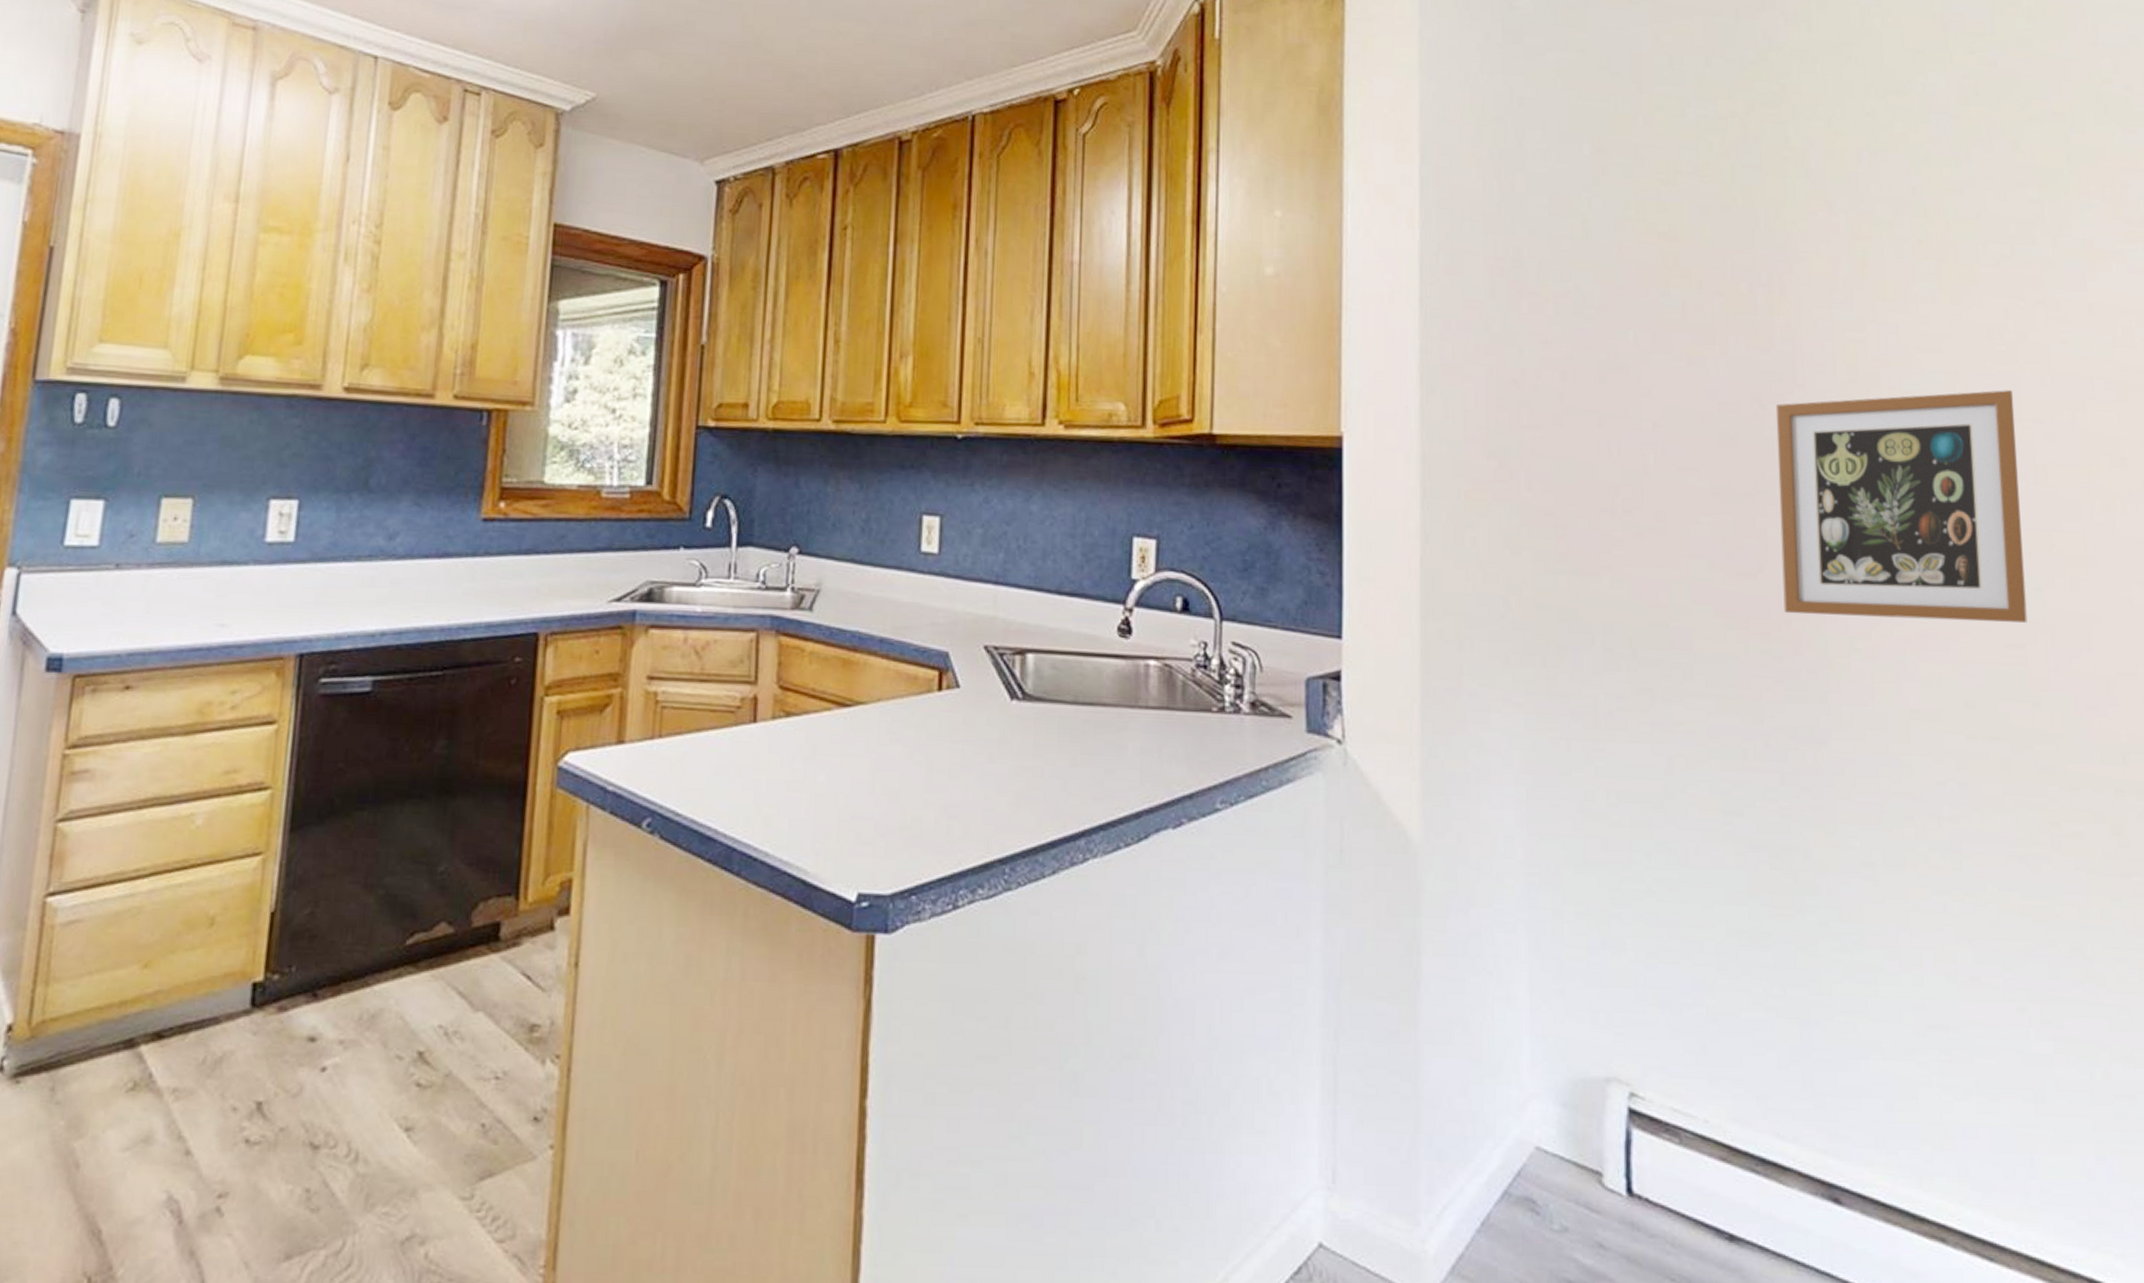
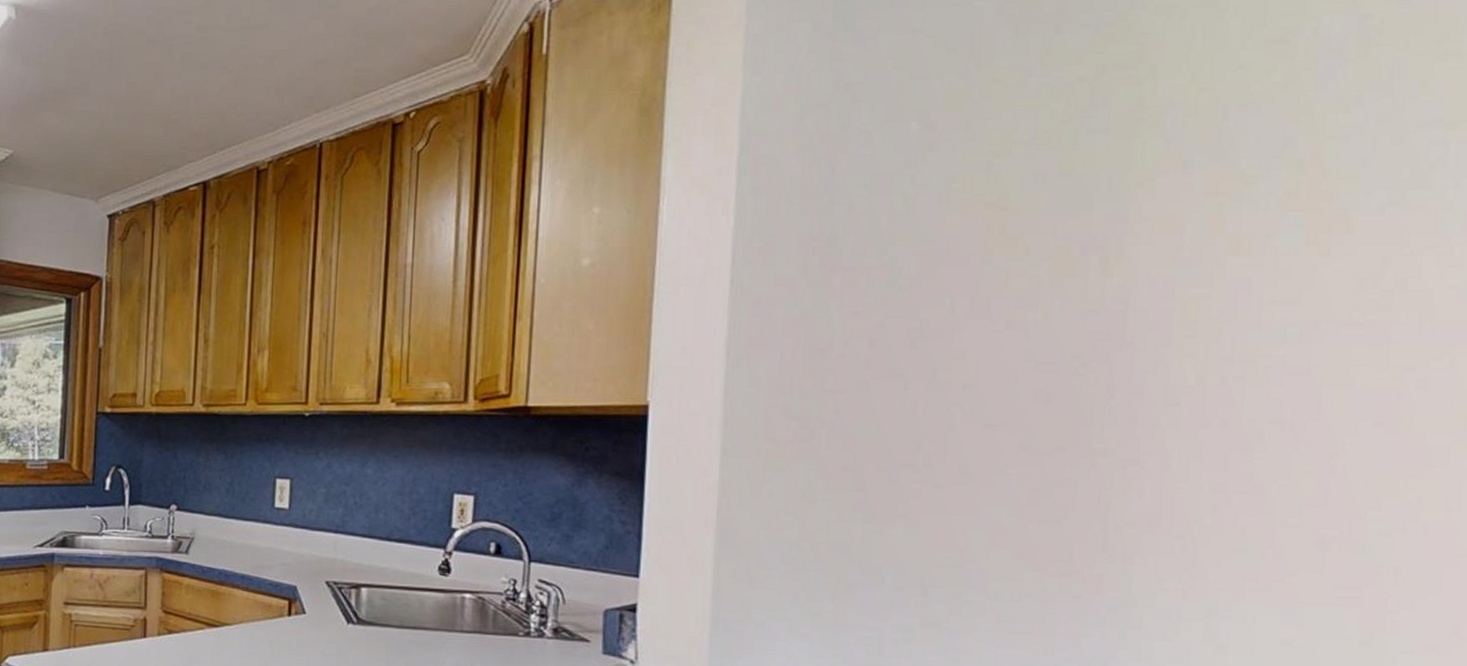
picture frame: present [1775,390,2028,623] -> none [1088,339,1382,566]

